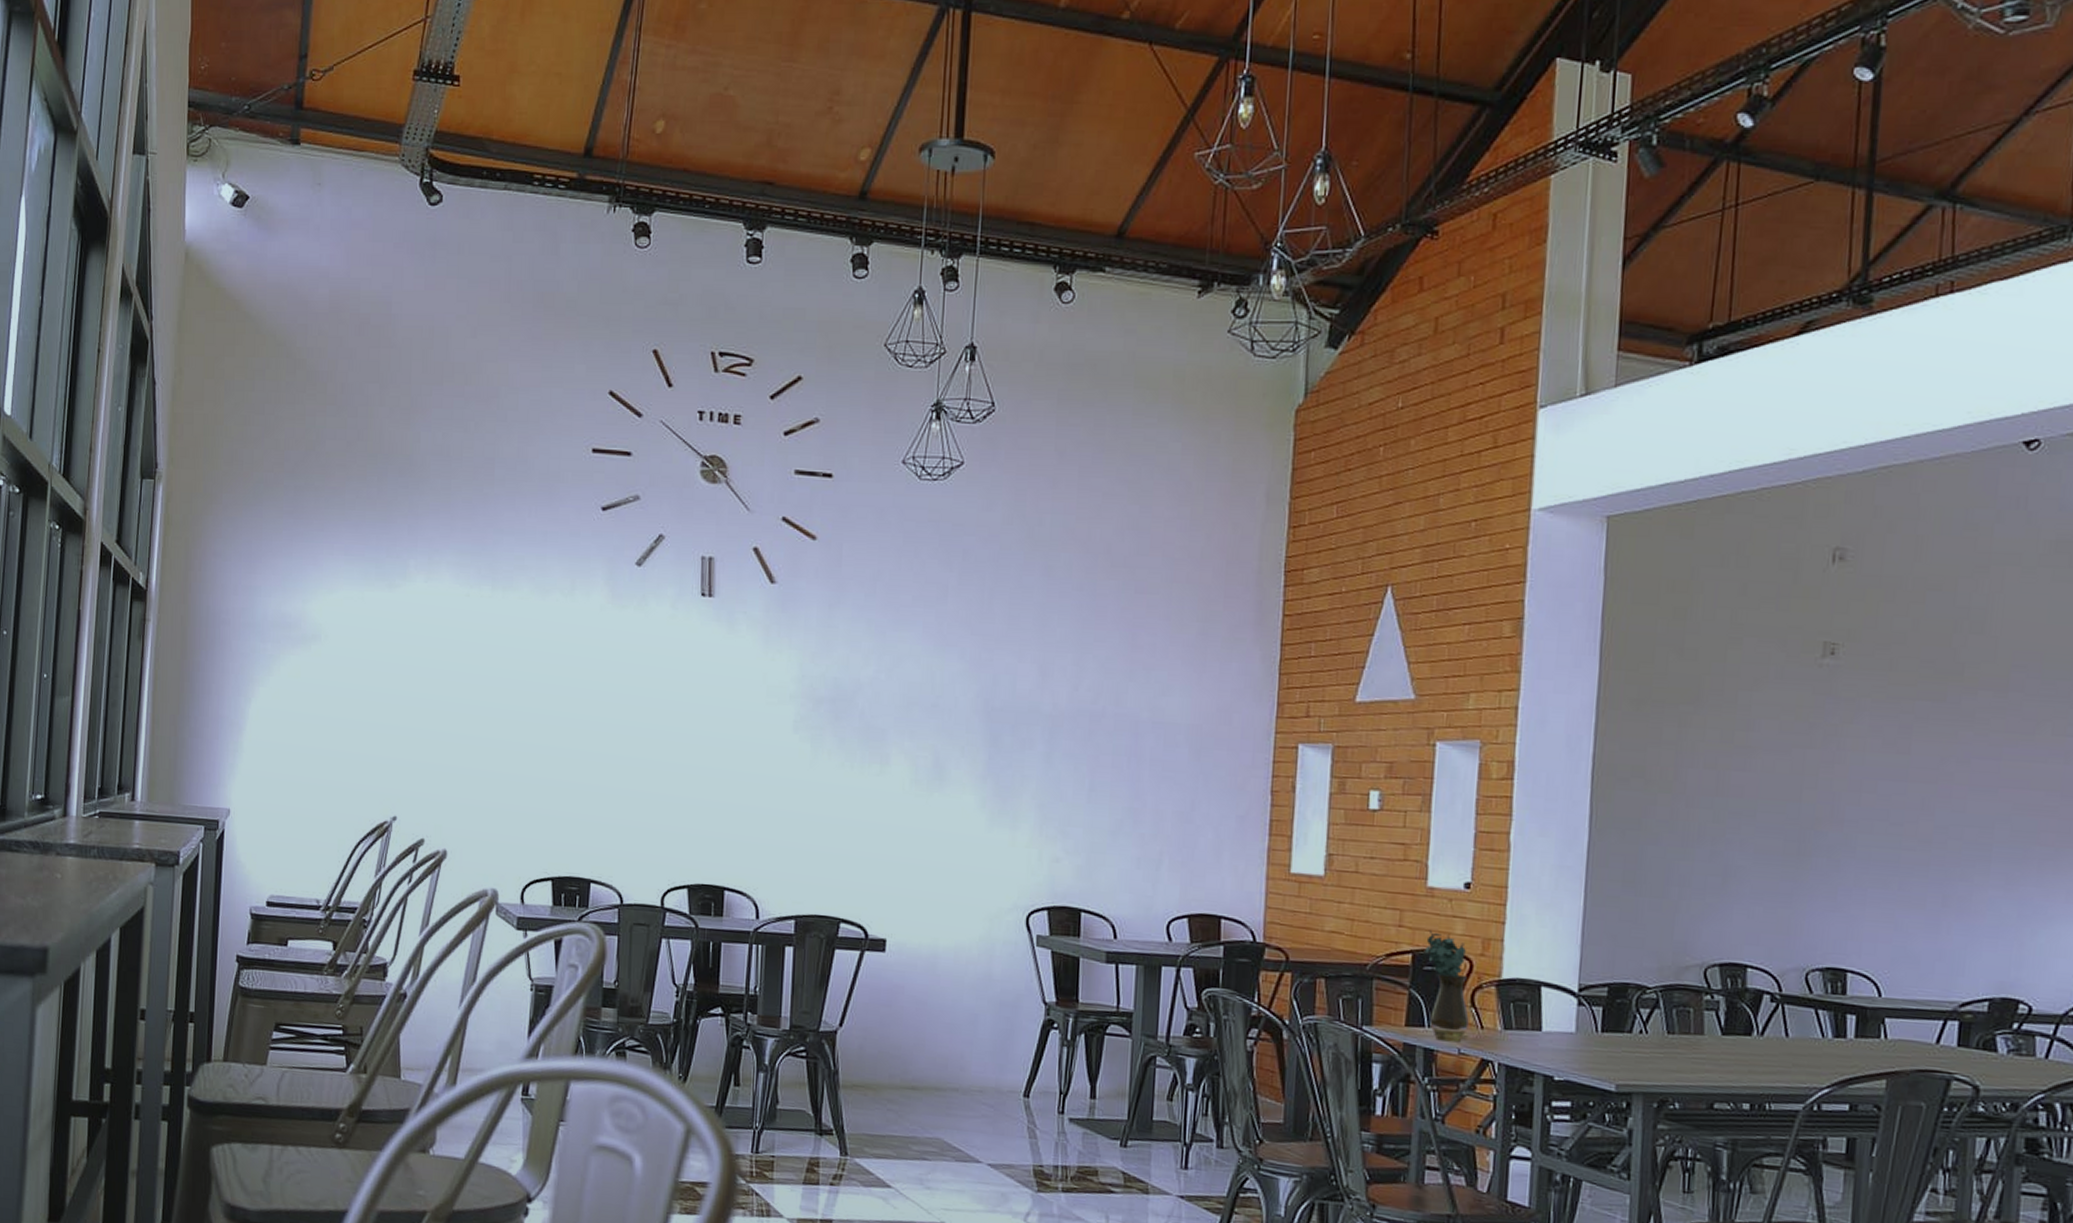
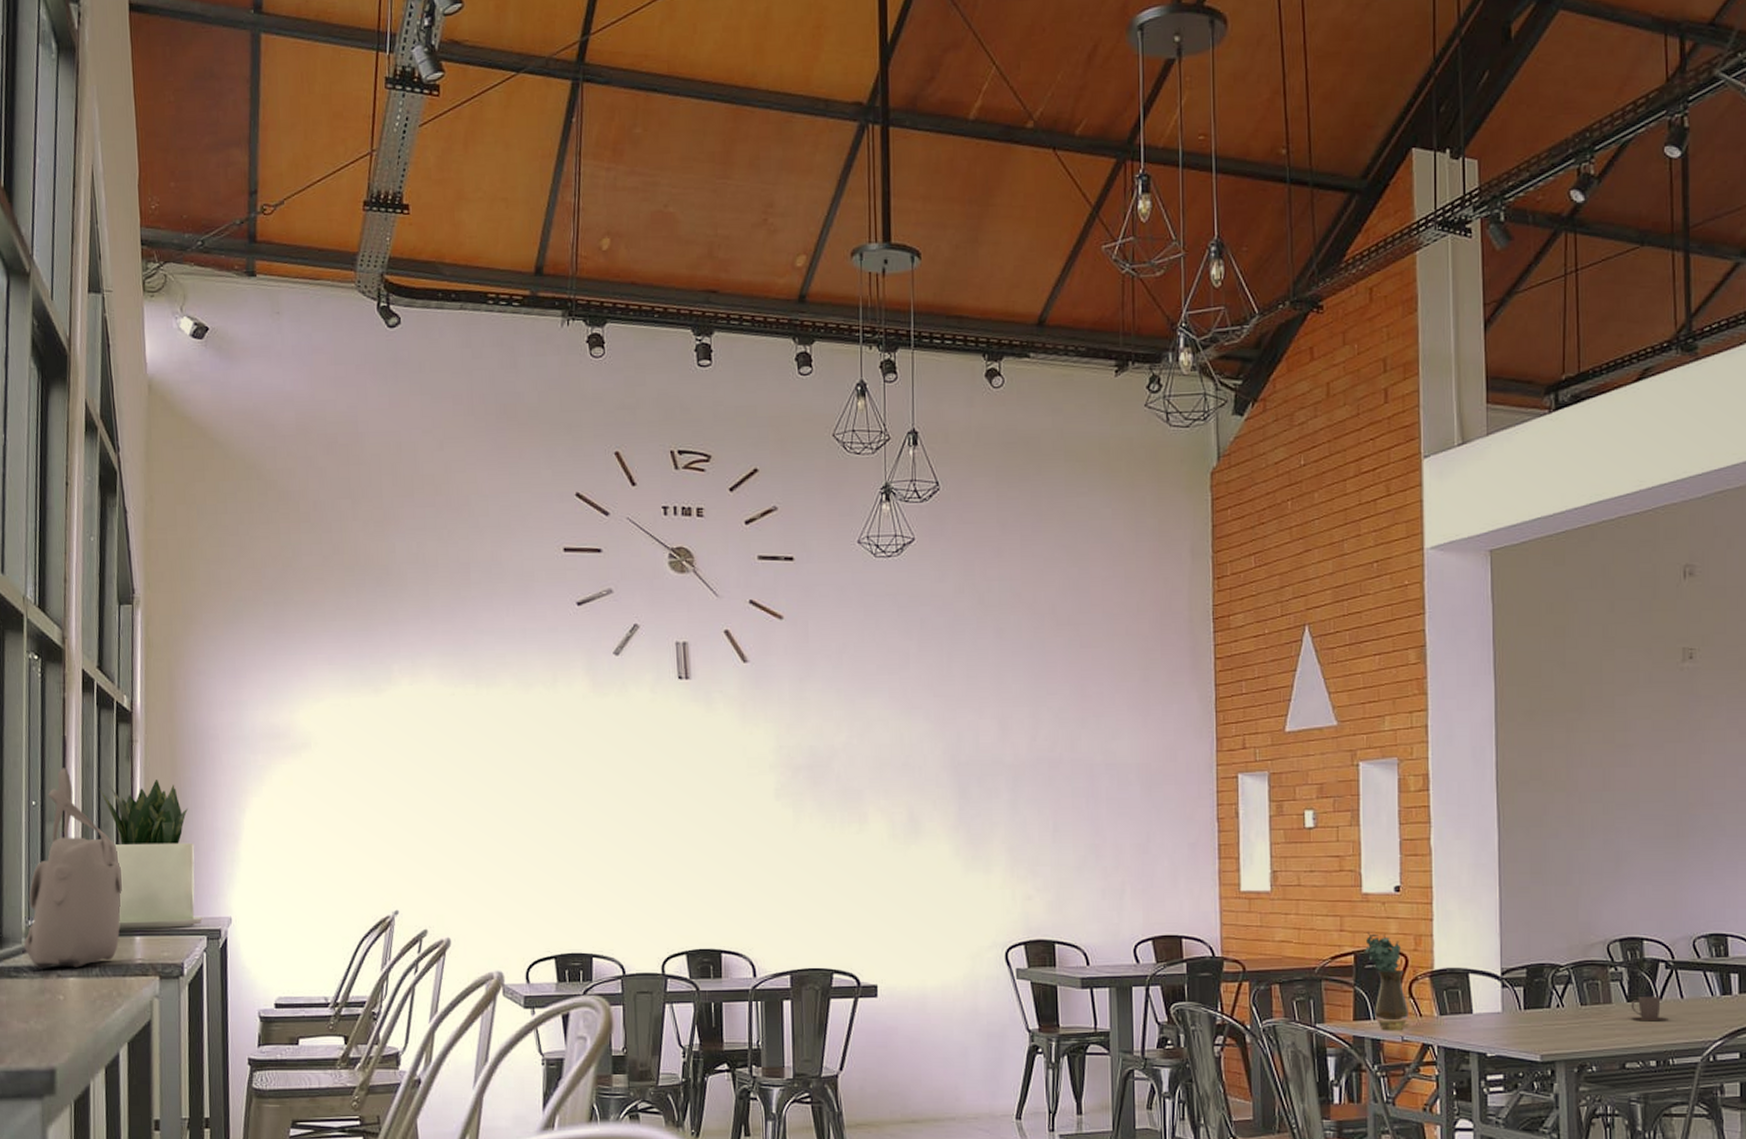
handbag: none [27,642,126,847] -> present [24,768,123,969]
planter: none [109,661,203,816] -> present [99,780,204,929]
cup: none [1725,1029,1769,1060] -> present [1630,995,1669,1022]

